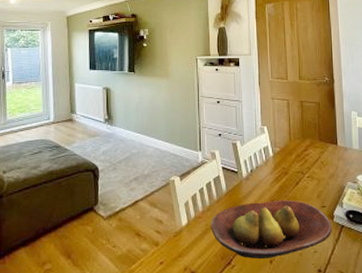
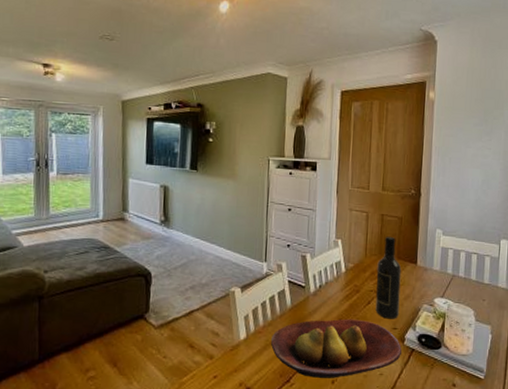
wine bottle: none [301,120,326,198] -> present [375,236,402,319]

